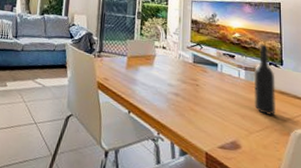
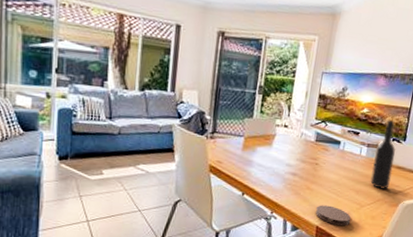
coaster: none [203,128,240,154] -> present [315,205,351,226]

